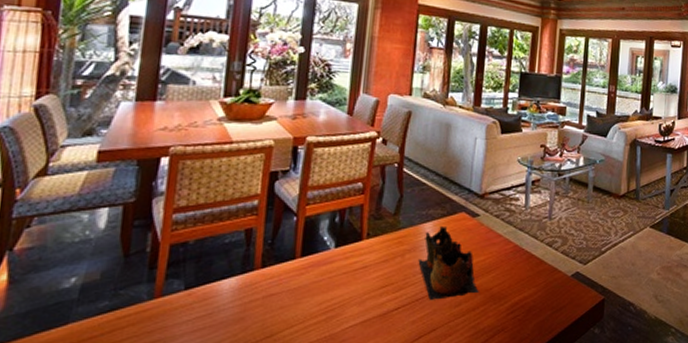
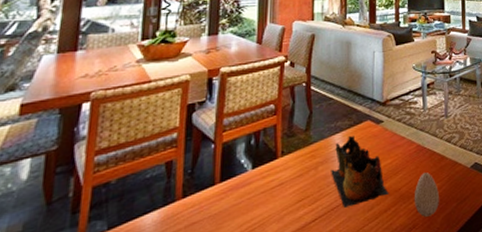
decorative egg: none [505,275,534,321] -> present [414,172,440,217]

